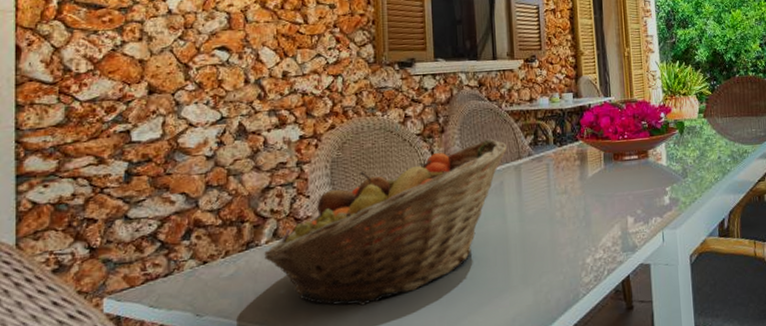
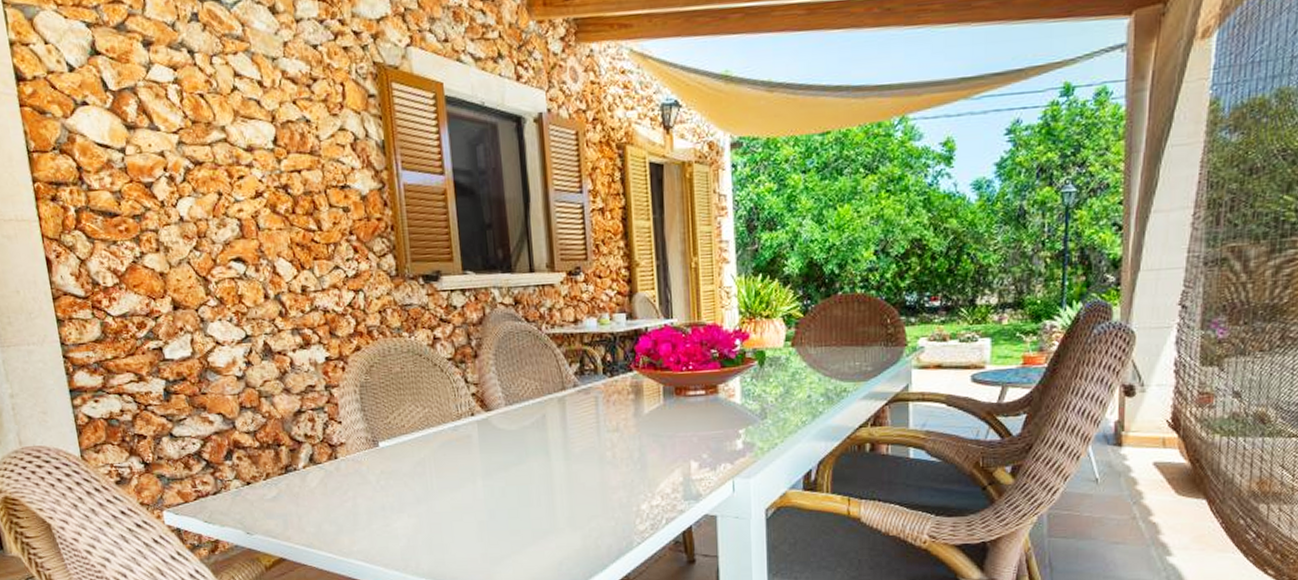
fruit basket: present [264,139,508,306] -> none [303,366,550,536]

